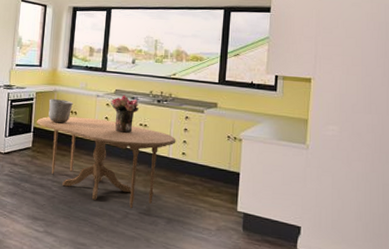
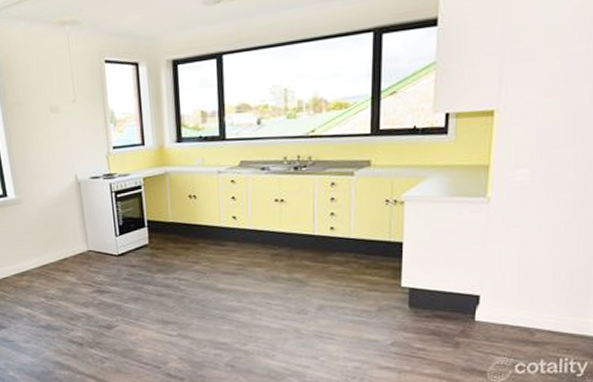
dining table: present [37,116,176,209] -> none [150,199,322,300]
ceramic pot: present [48,99,73,124] -> none [160,182,190,212]
bouquet: present [110,95,140,133] -> none [235,166,273,213]

